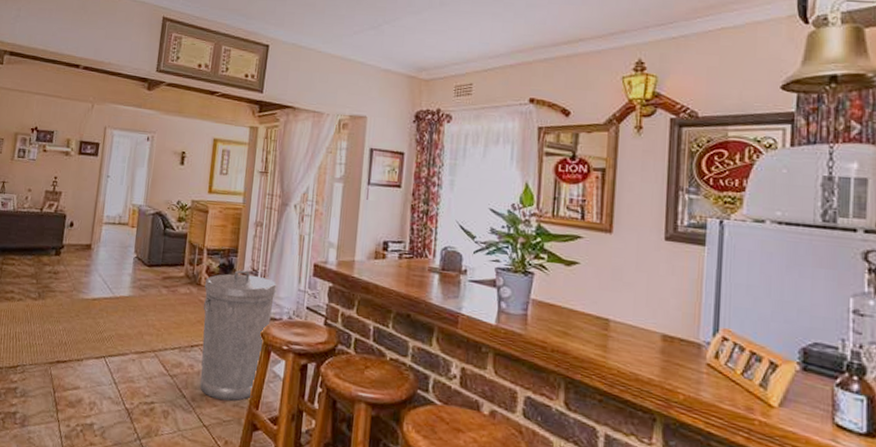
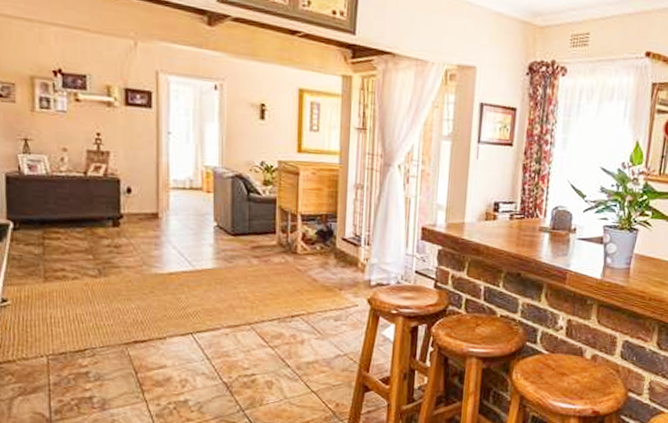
trash can: present [200,270,277,401] -> none [301,236,382,367]

